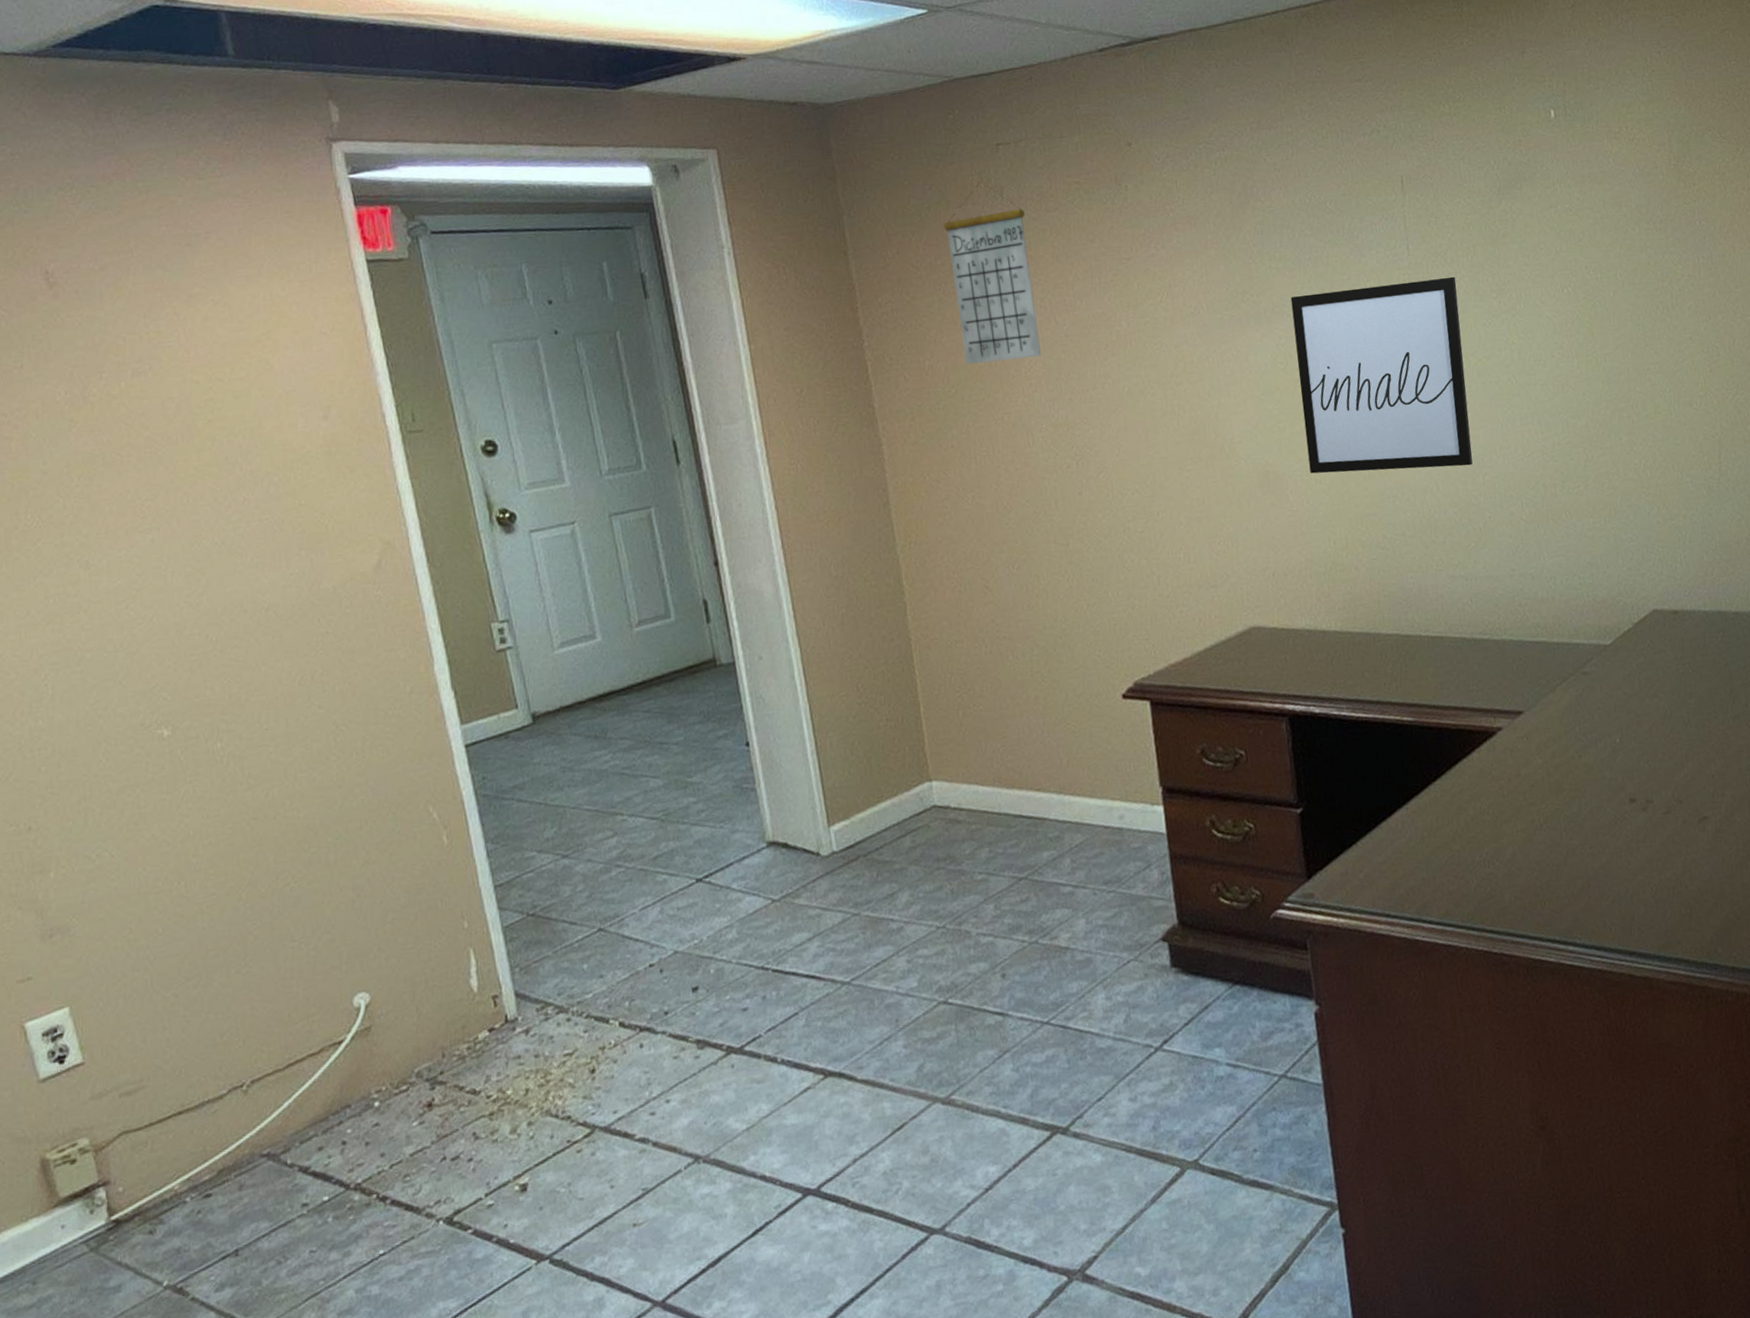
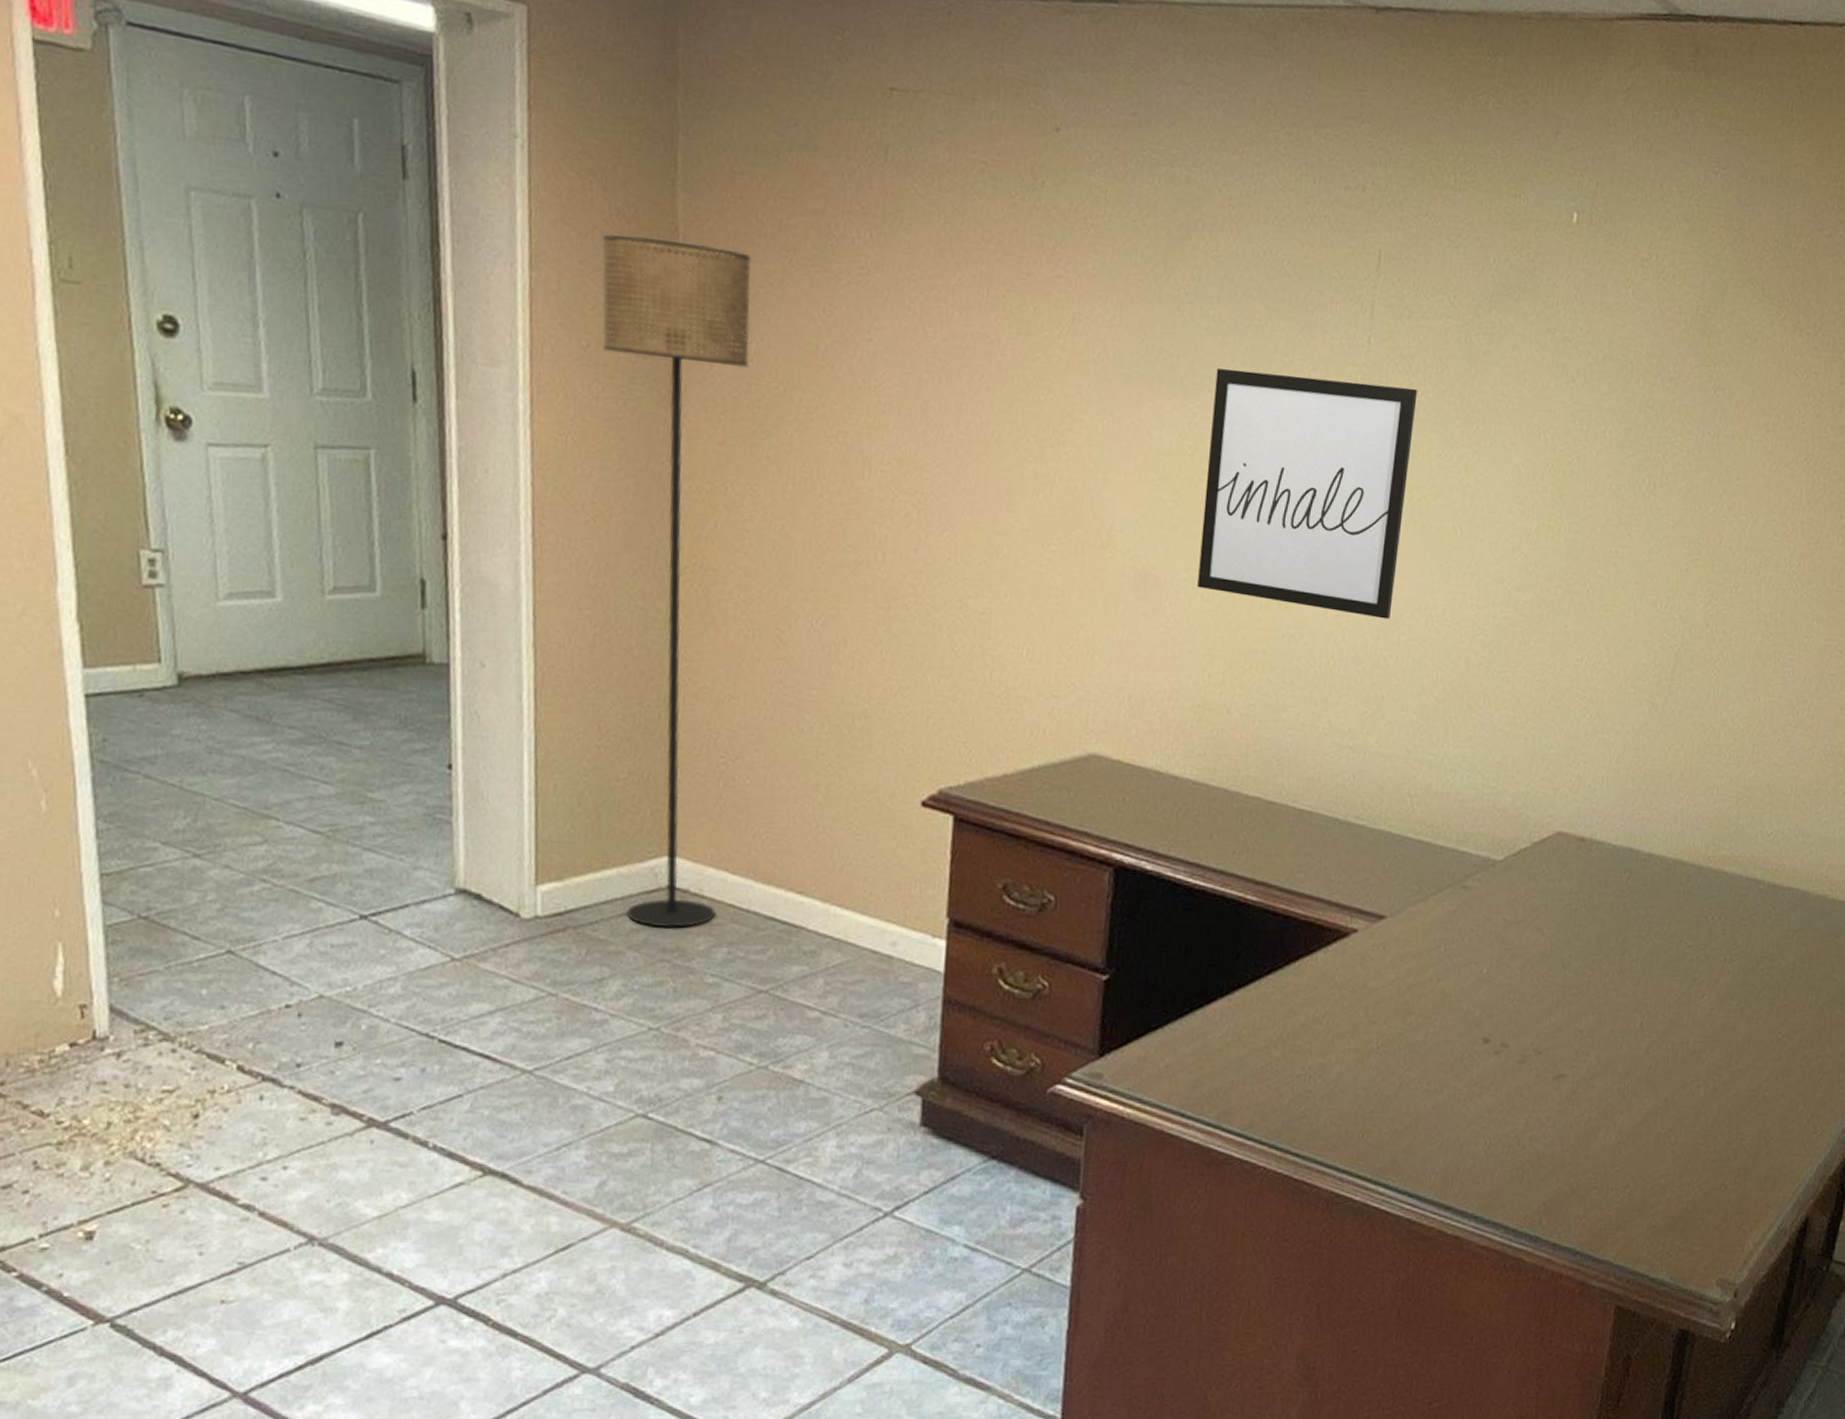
floor lamp: none [798,294,974,843] -> present [601,234,751,929]
calendar: present [944,181,1041,364] -> none [802,131,910,371]

